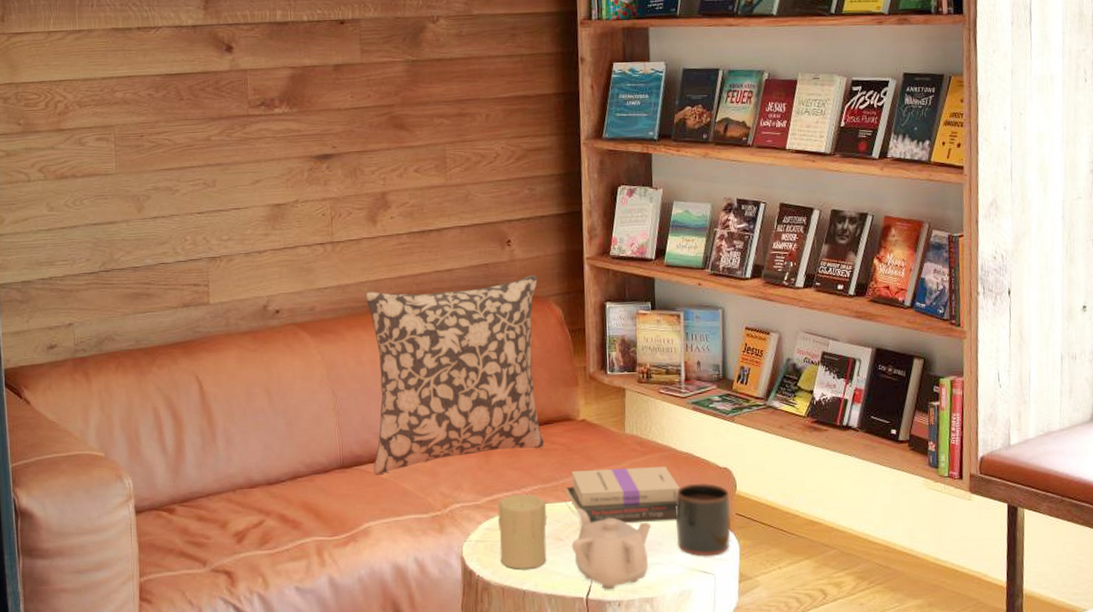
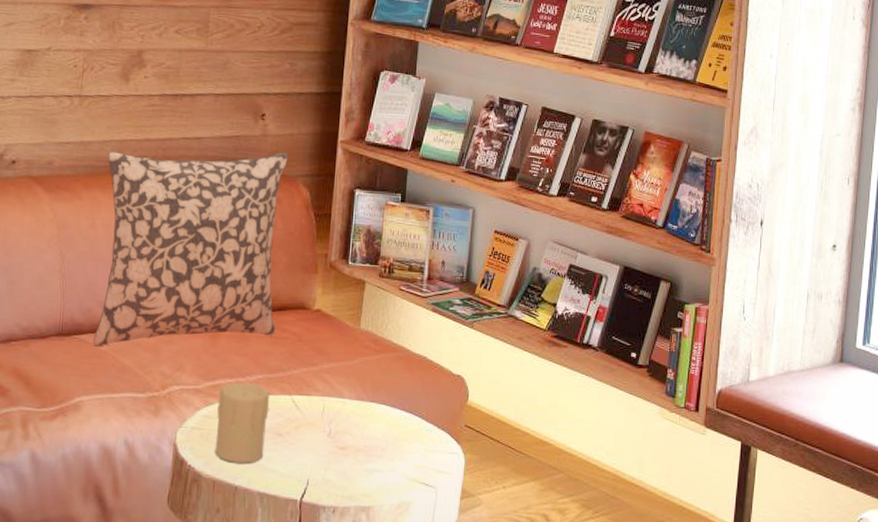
books: present [566,467,681,524] -> none [292,363,411,426]
teapot: present [571,508,651,590] -> none [291,403,376,494]
mug: present [675,482,732,555] -> none [400,388,461,467]

